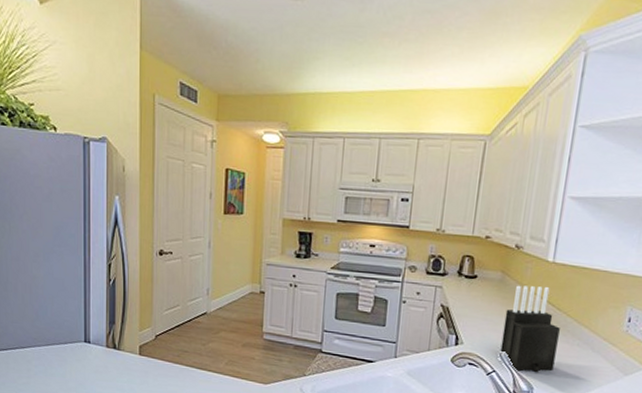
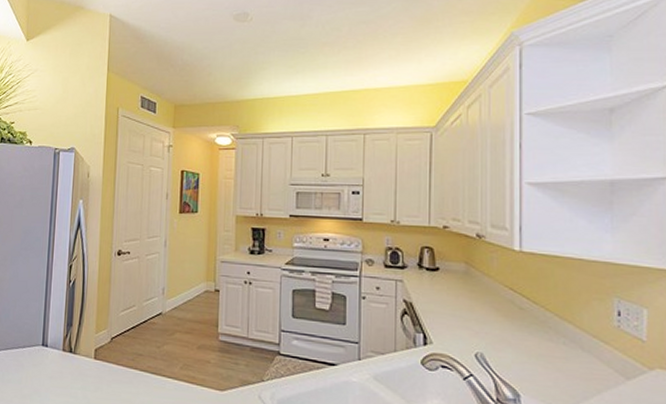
knife block: present [500,285,560,373] -> none [475,277,540,377]

